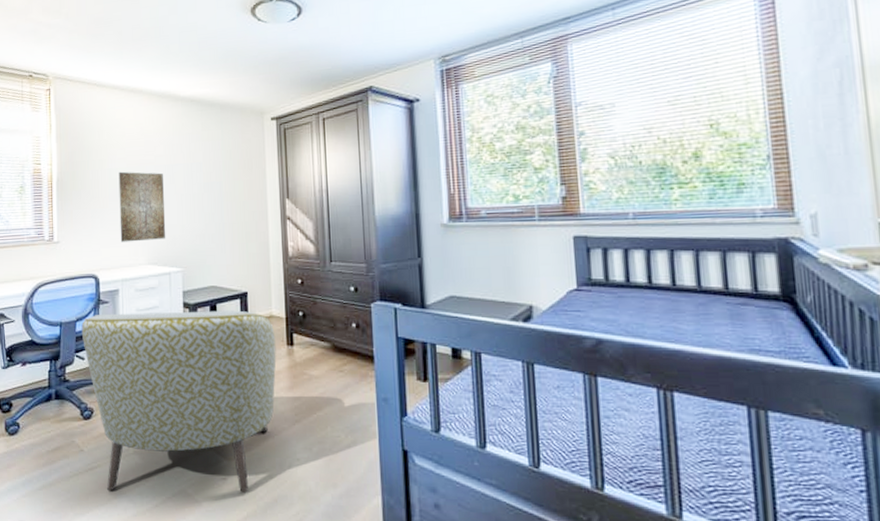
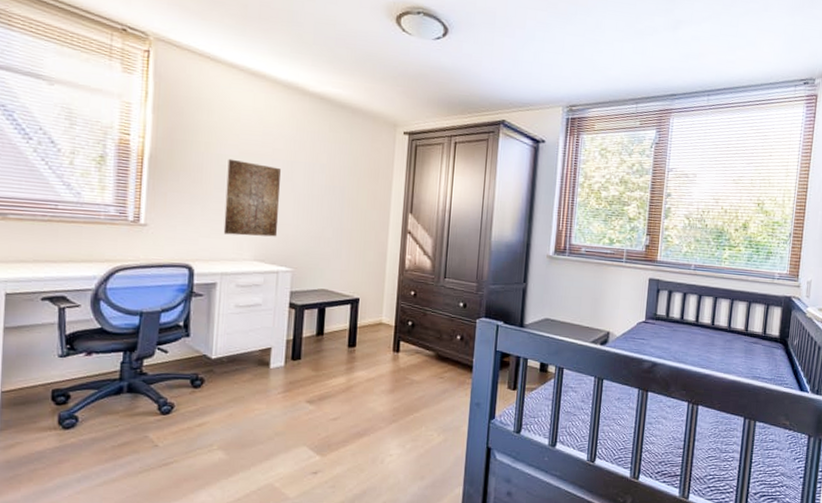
armchair: present [81,310,277,493] -> none [166,306,383,486]

